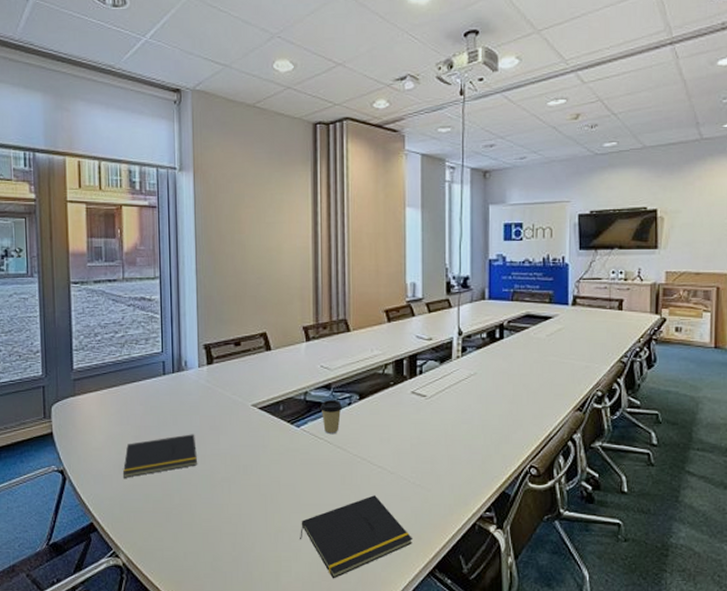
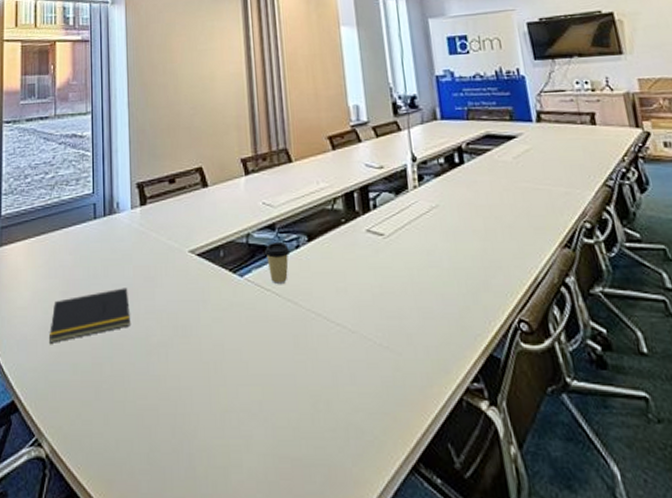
notepad: present [300,495,414,579] -> none [250,361,388,477]

